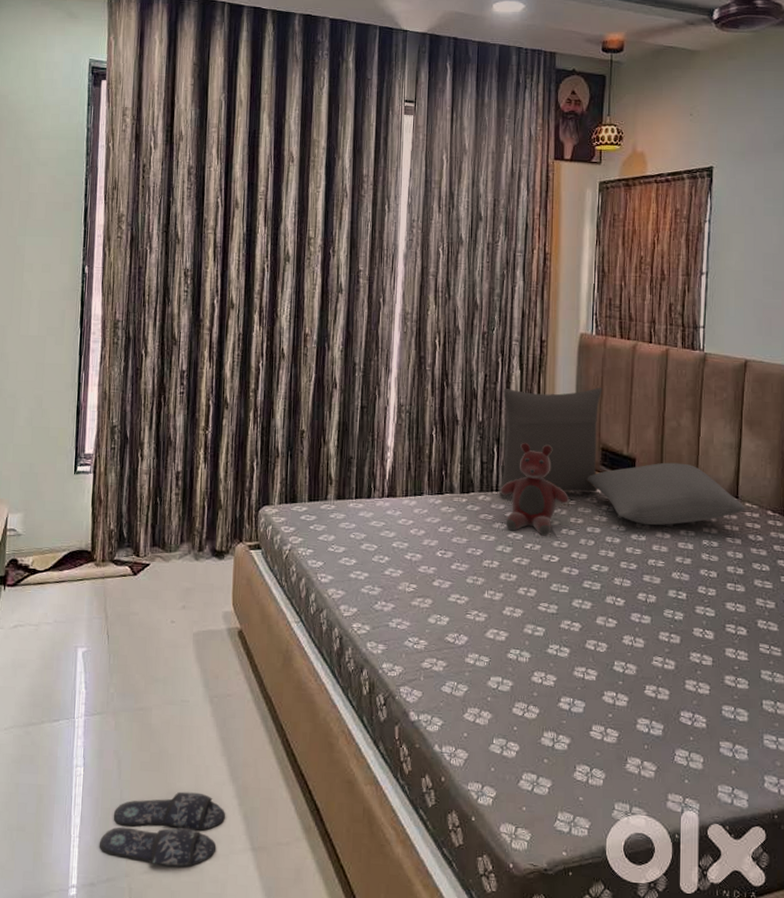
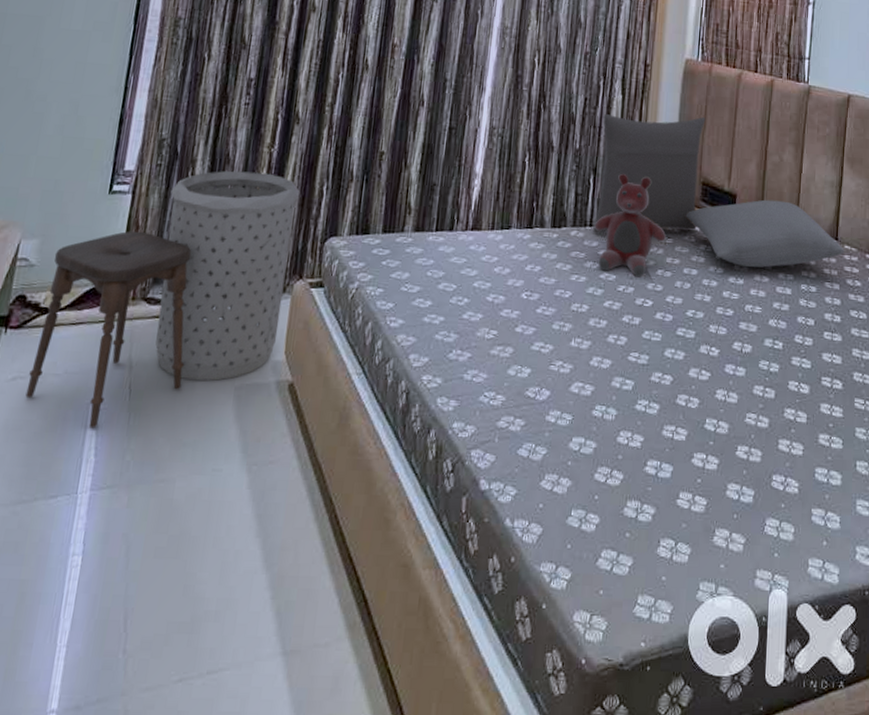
stool: none [26,504,150,667] -> present [25,231,191,429]
slippers: present [99,791,225,868] -> none [91,583,254,682]
laundry basket: none [124,451,234,629] -> present [155,170,300,381]

